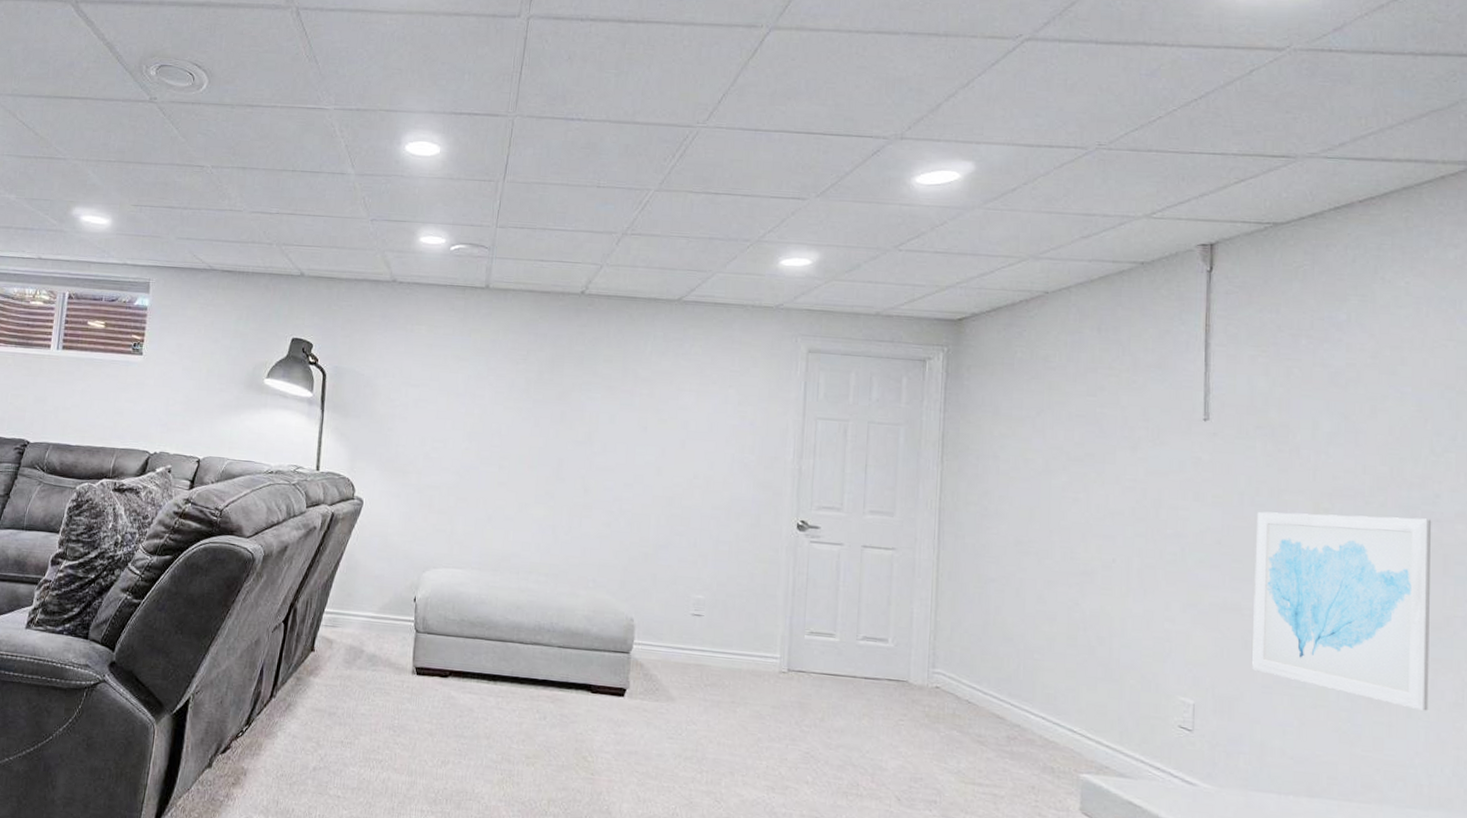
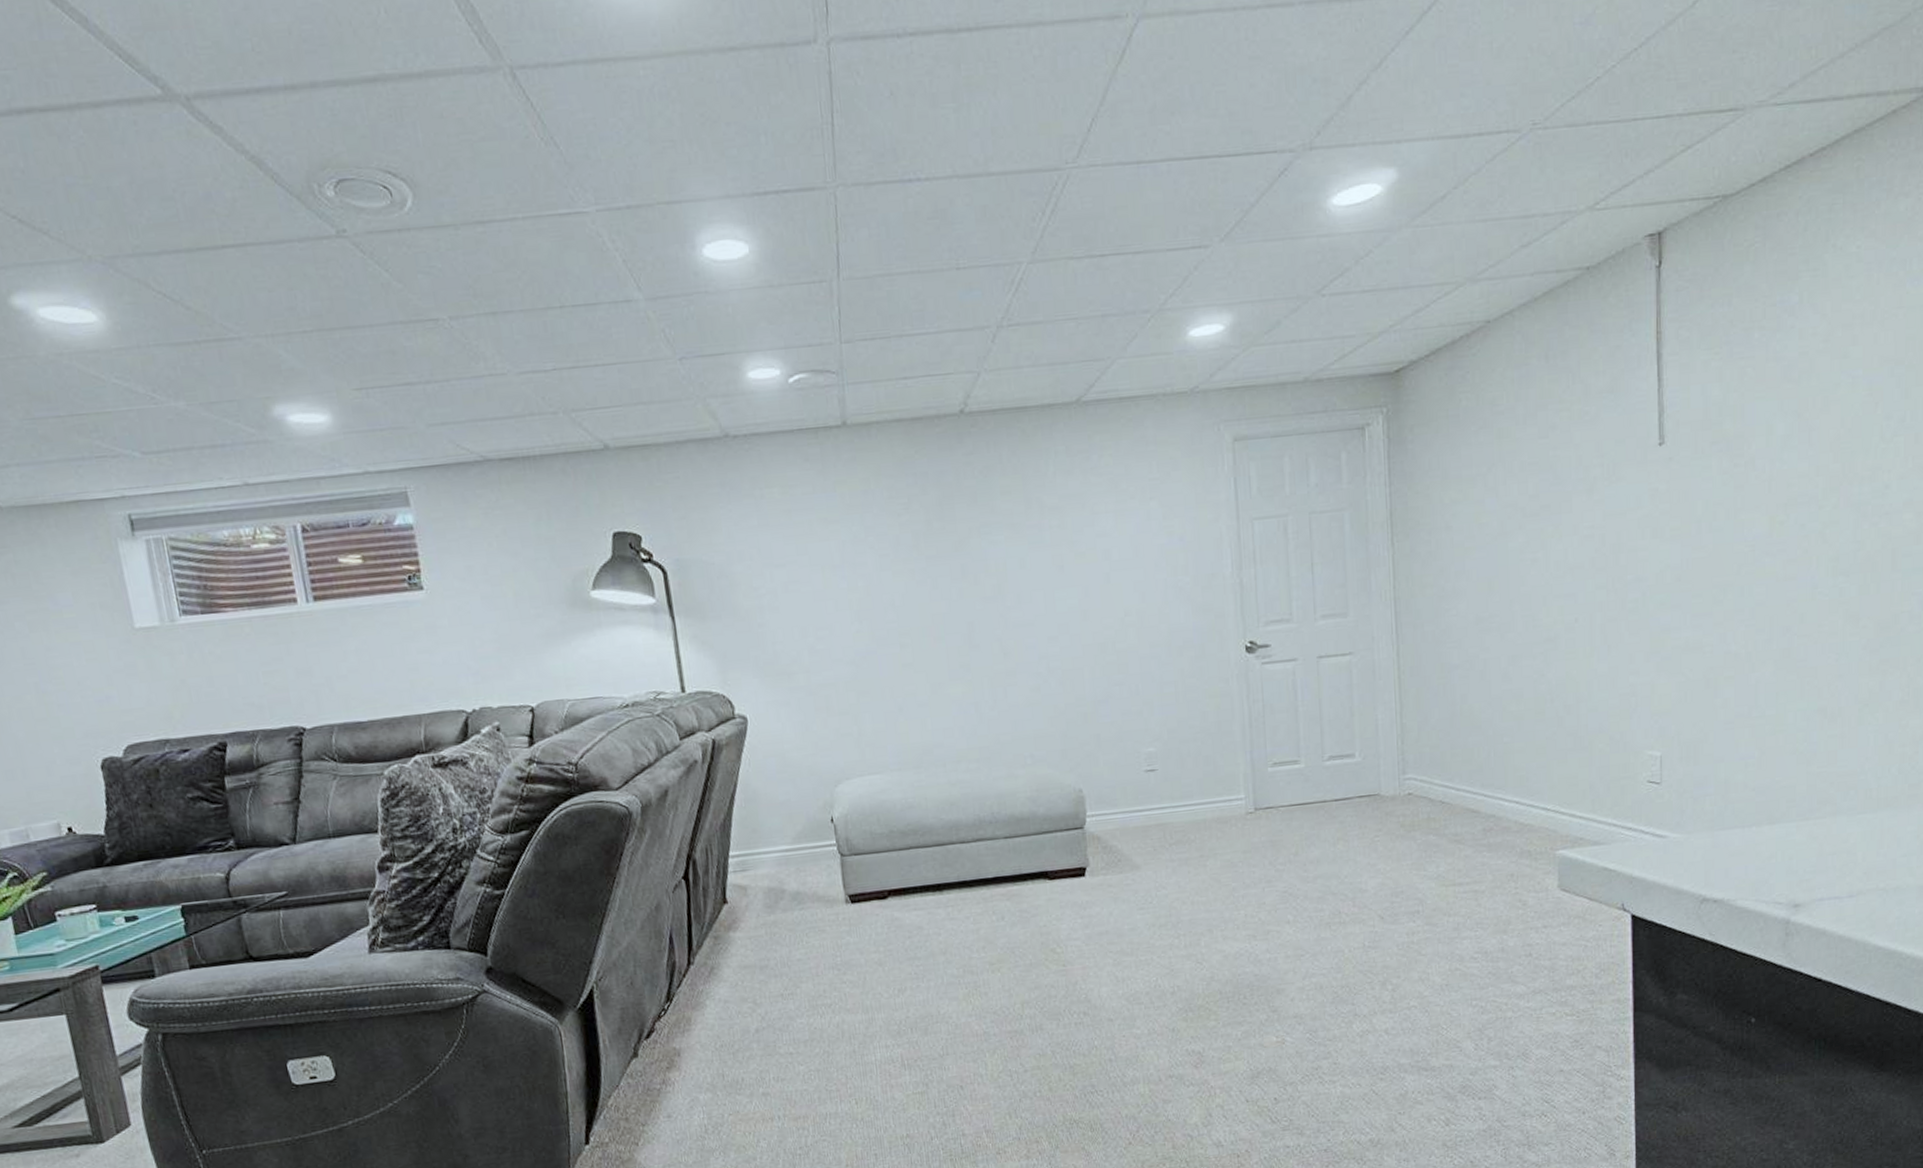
wall art: present [1252,511,1432,711] -> none [1714,513,1882,716]

